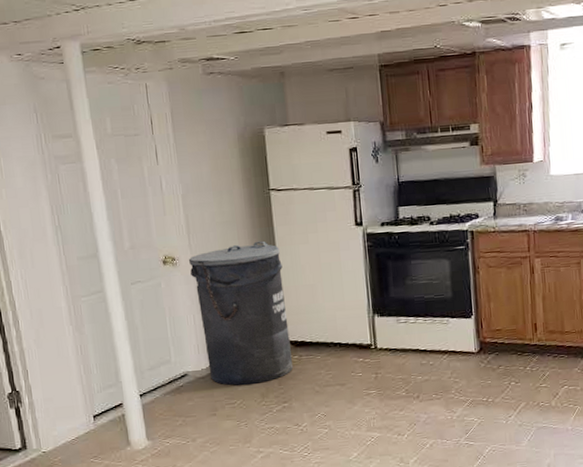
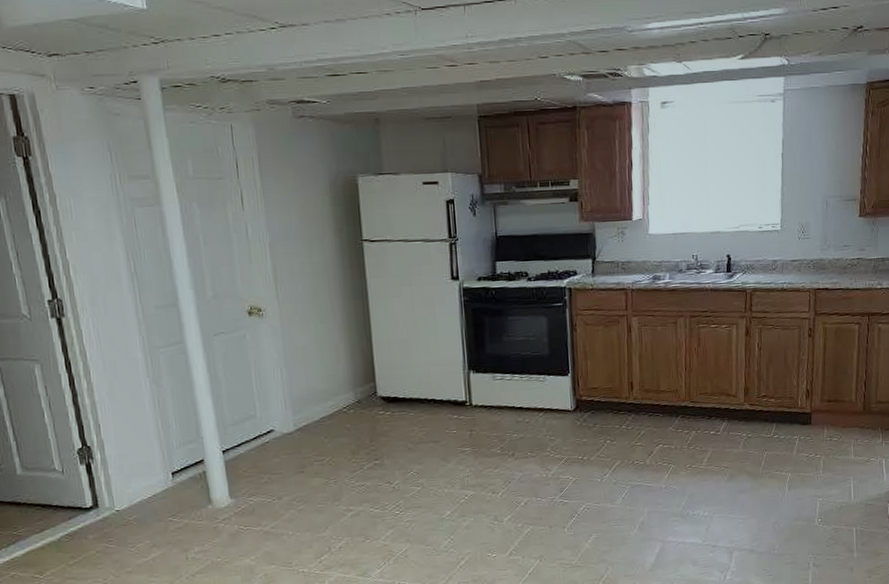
trash can: present [188,240,294,386] -> none [275,293,386,442]

